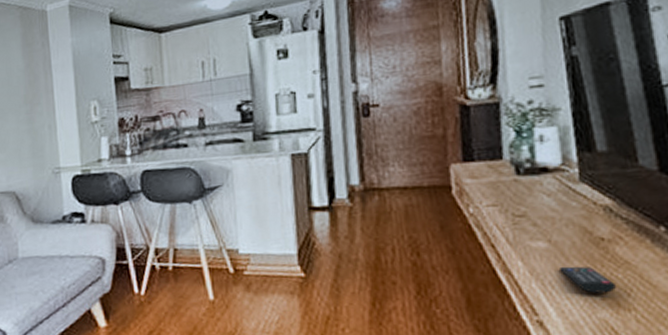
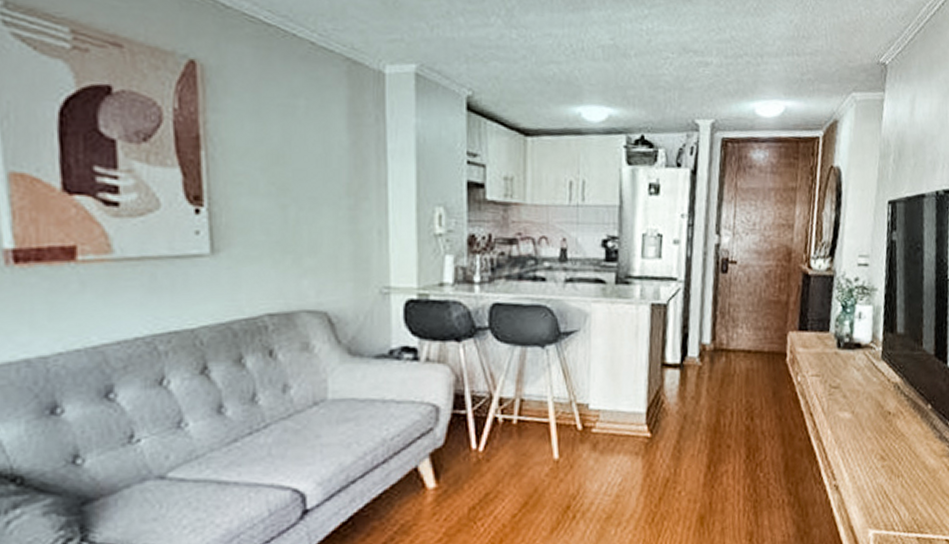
remote control: present [560,266,616,293] -> none [856,436,893,461]

